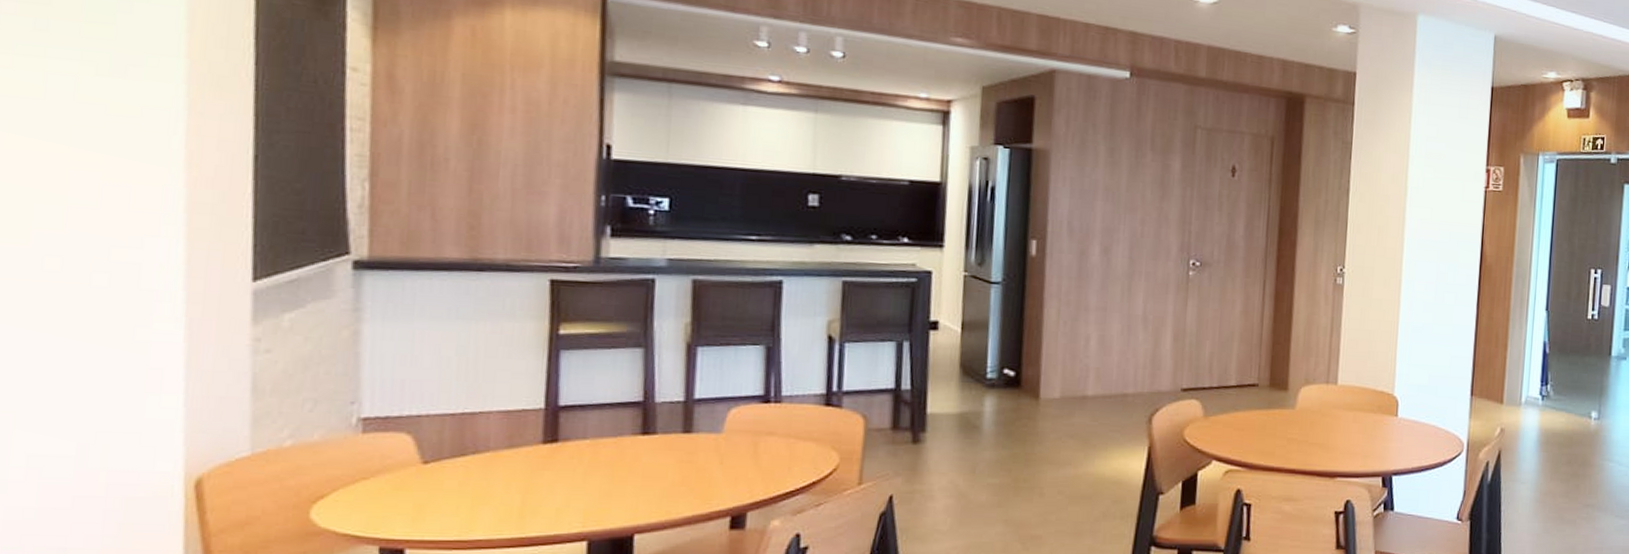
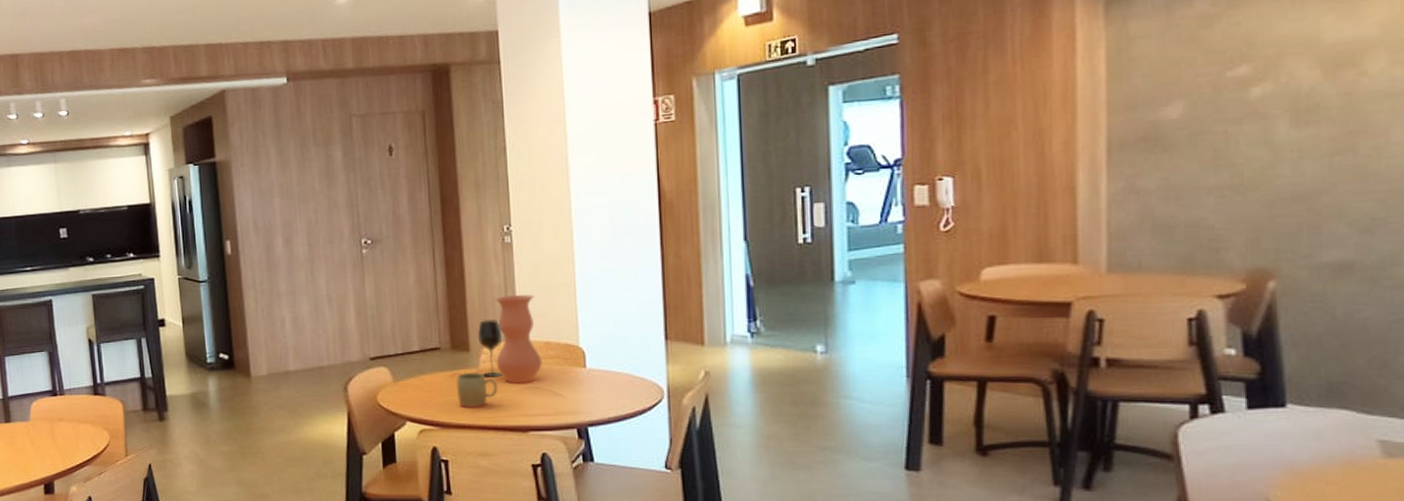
mug: none [1269,412,1311,451] -> present [456,372,497,409]
wine glass: none [1298,359,1323,420] -> present [478,318,503,378]
vase: none [1312,337,1359,428] -> present [494,294,542,384]

